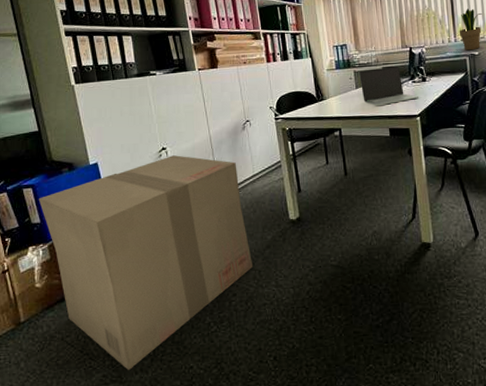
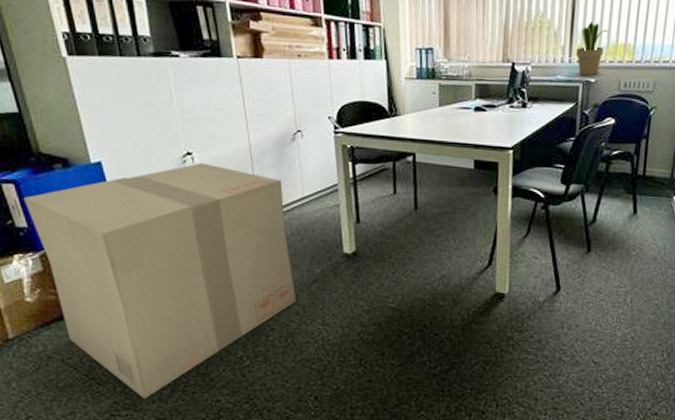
laptop: present [359,66,418,107] -> none [445,83,515,132]

